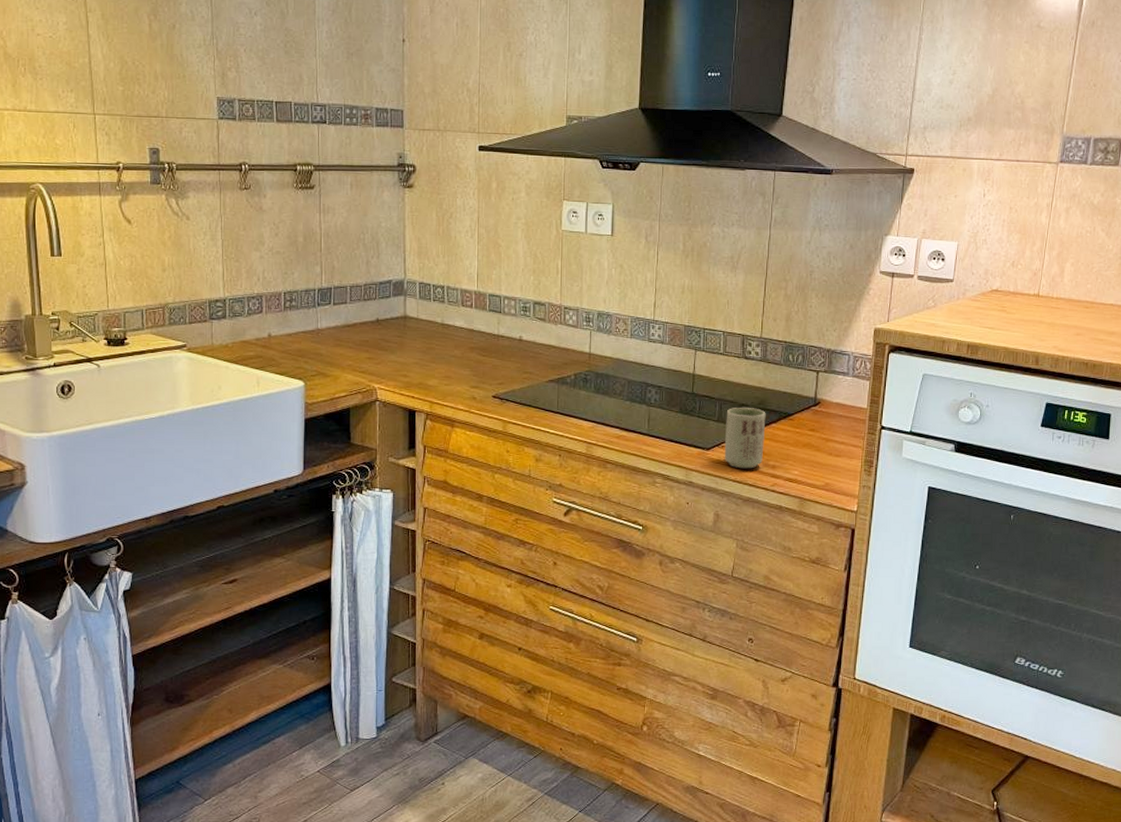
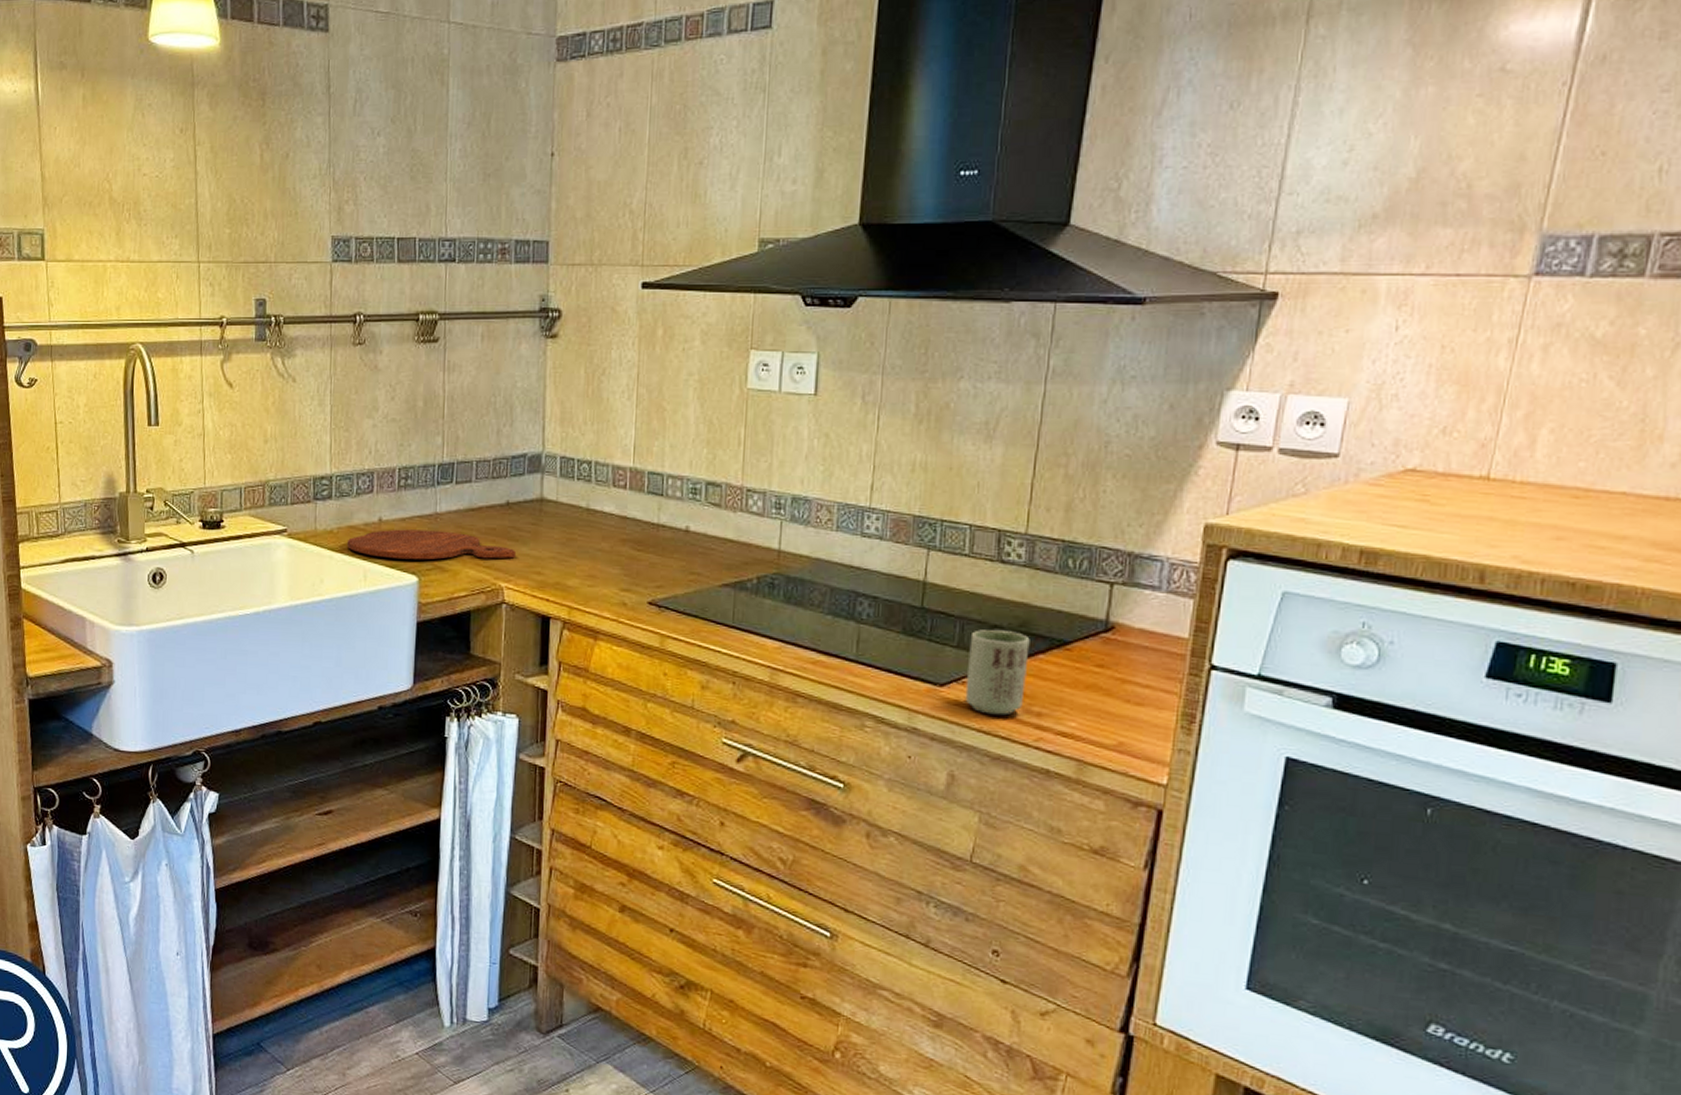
cutting board: none [241,343,386,368] -> present [346,529,517,560]

